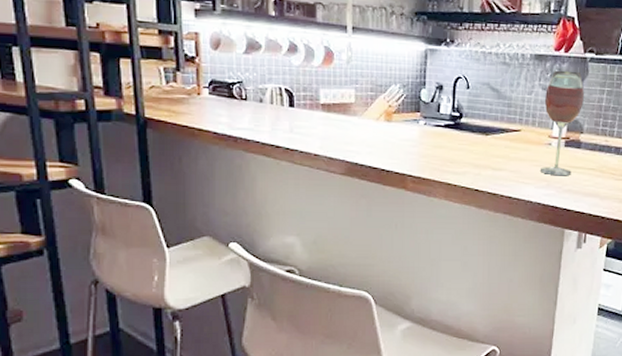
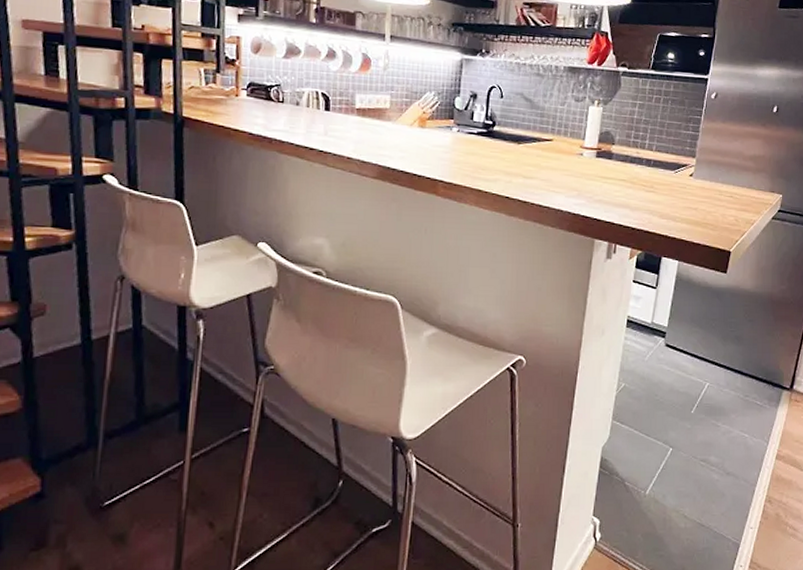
wineglass: present [541,70,585,176] -> none [572,82,617,186]

